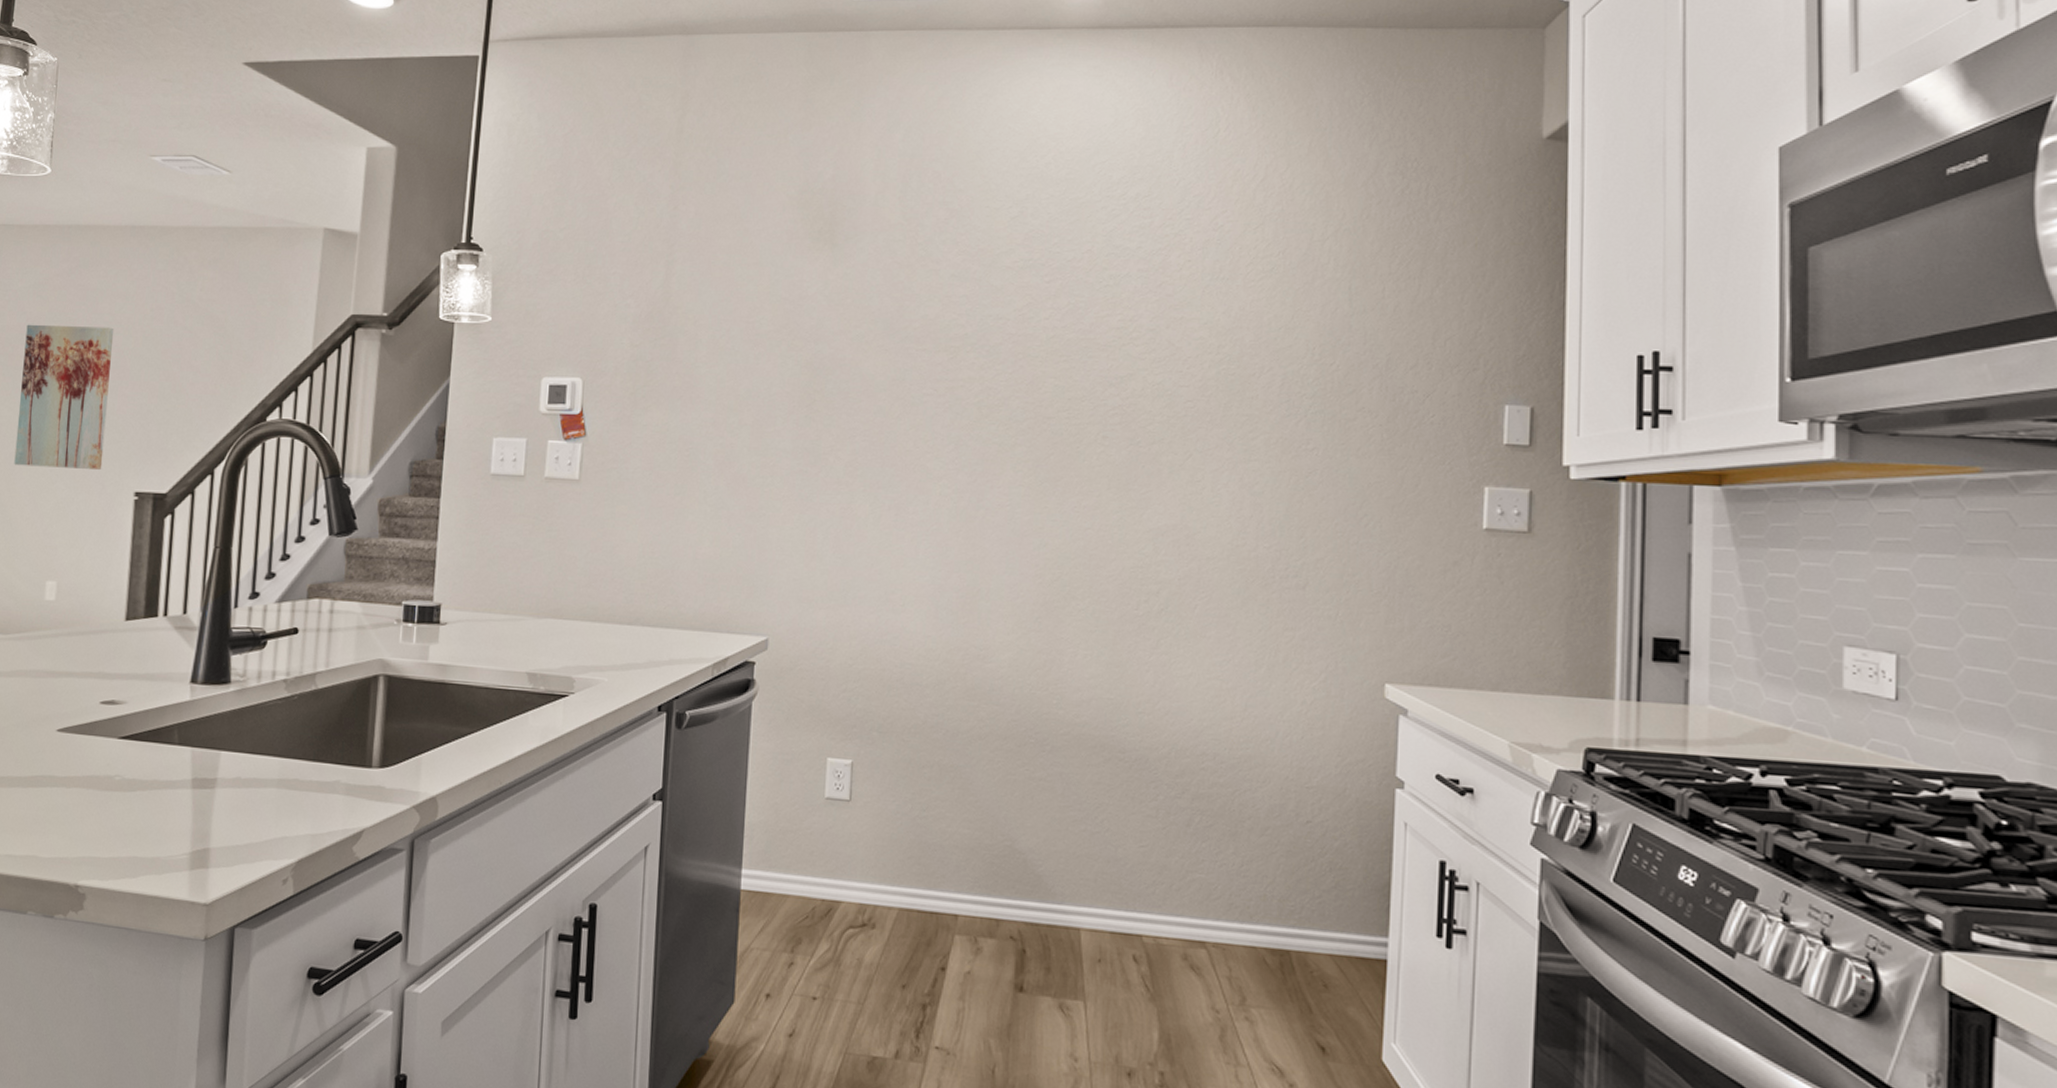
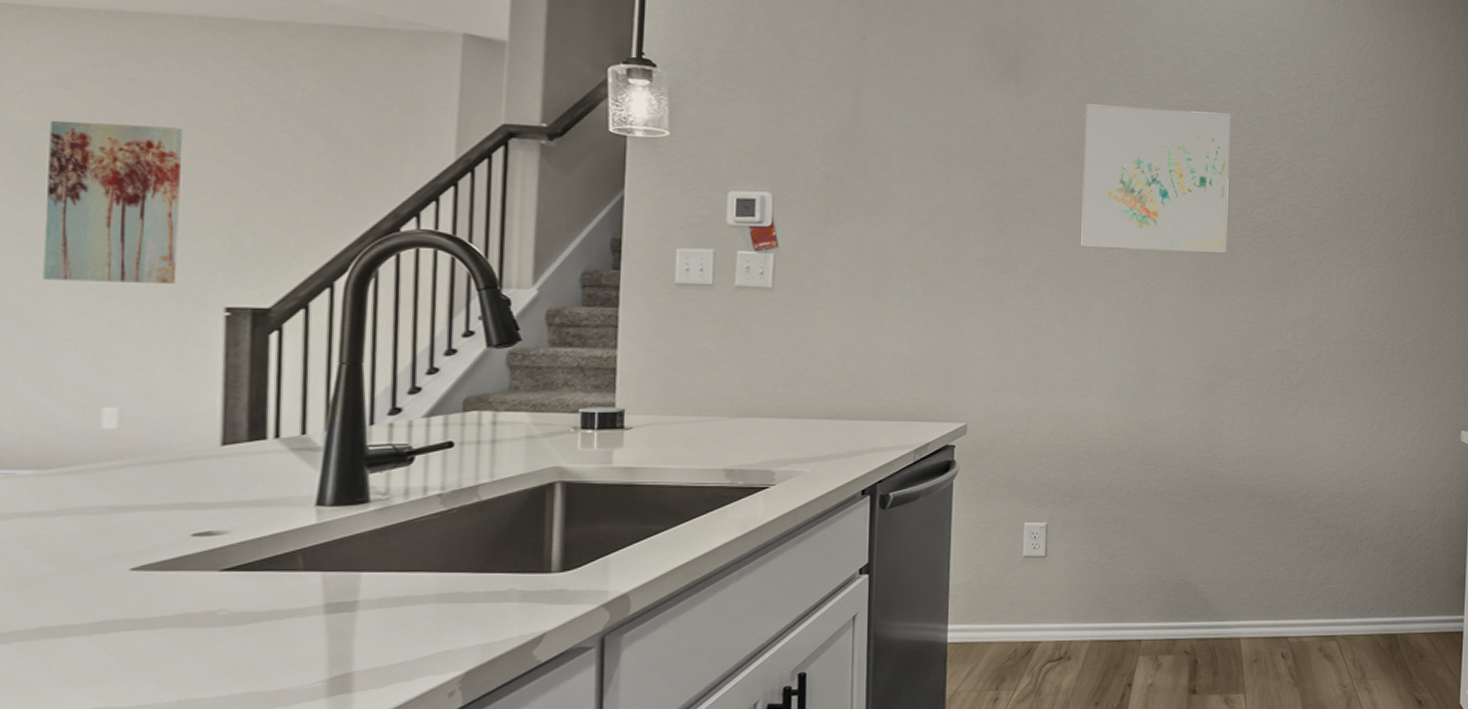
wall art: none [898,269,1078,445] -> present [1081,104,1230,254]

